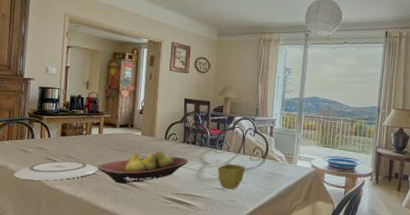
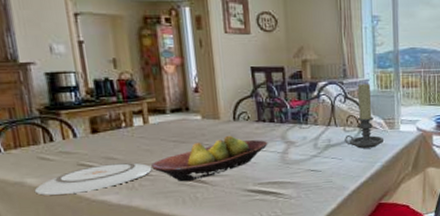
flower pot: present [217,164,246,190] -> none [305,139,340,170]
candle holder: none [250,121,283,177] -> present [345,82,385,149]

